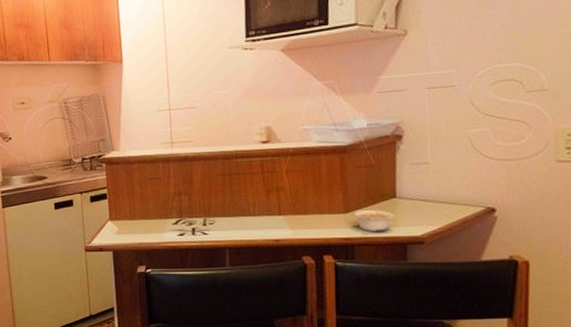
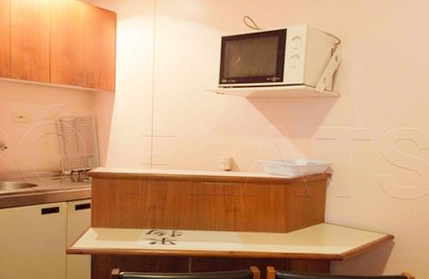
legume: present [353,210,394,232] -> none [292,231,322,250]

